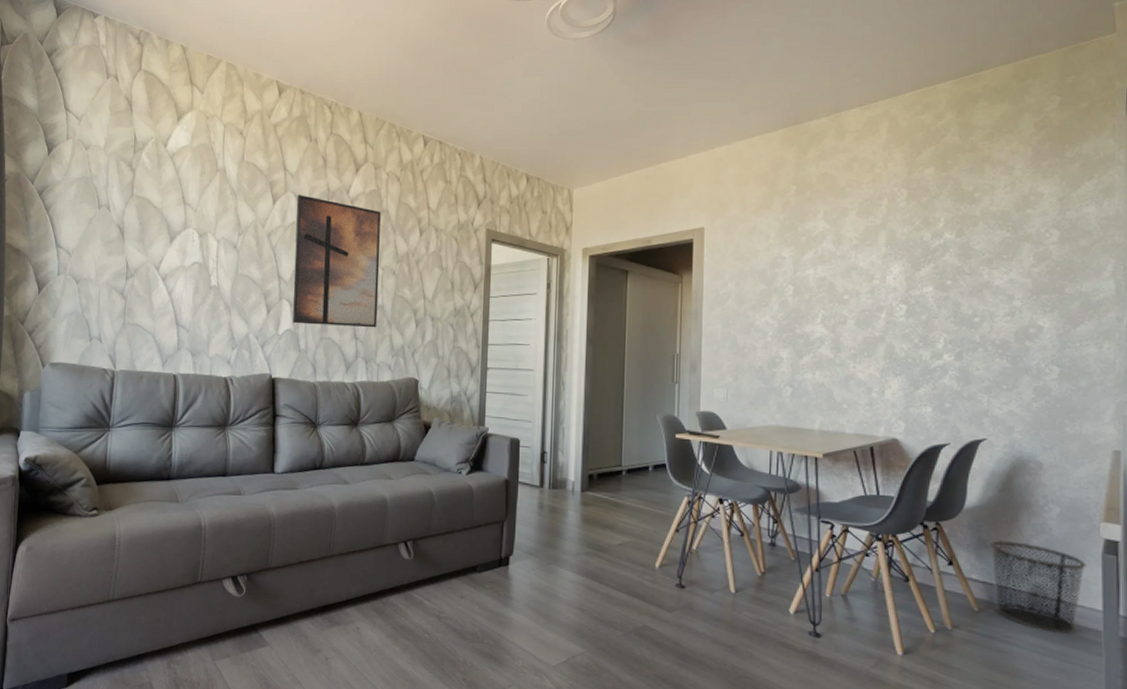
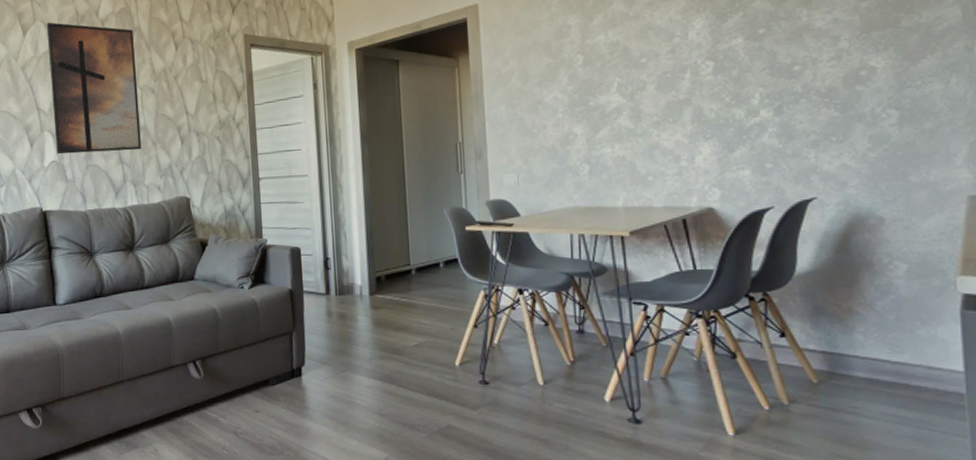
waste bin: present [989,540,1087,635] -> none [826,305,943,401]

